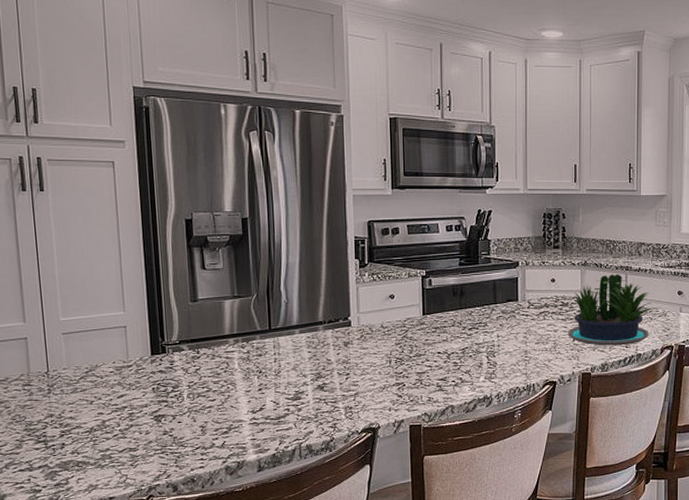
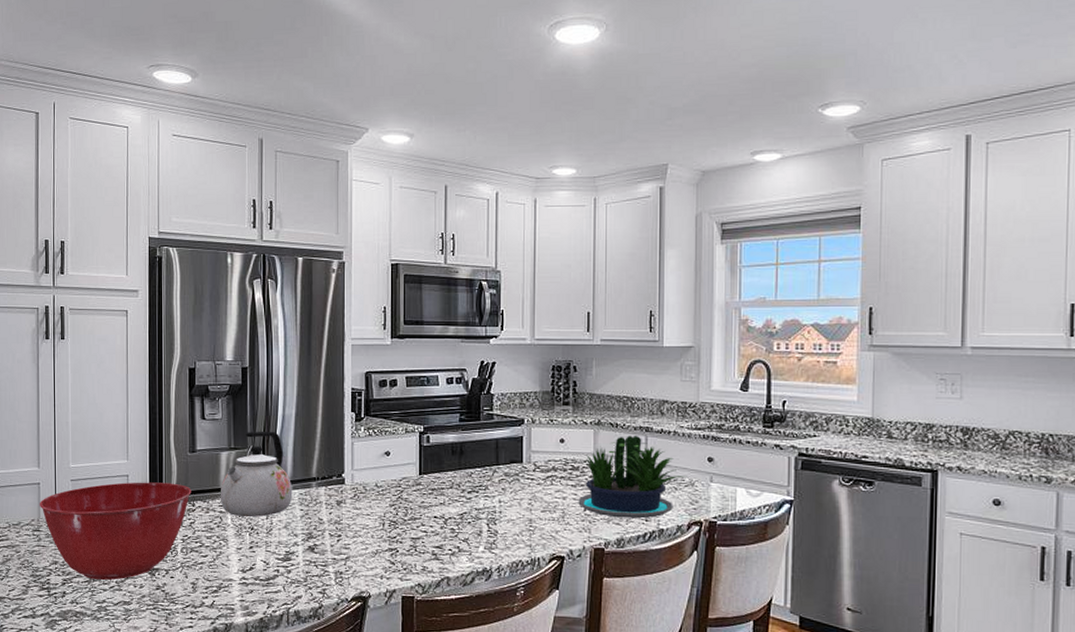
mixing bowl: none [27,332,195,429] -> present [39,482,192,580]
kettle: none [225,279,300,361] -> present [220,431,293,517]

